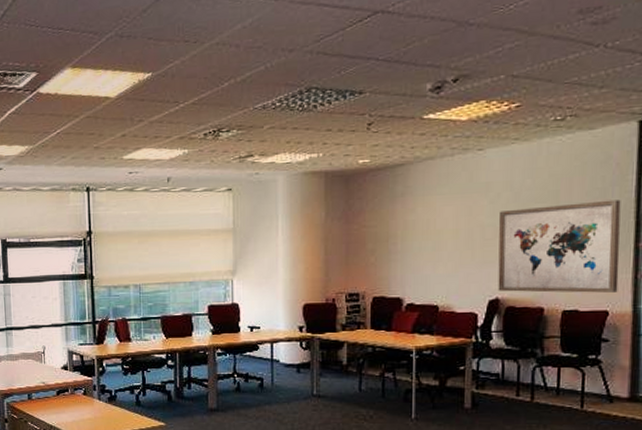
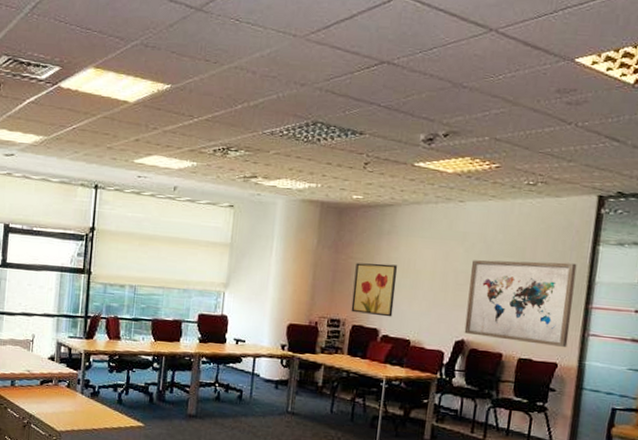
wall art: none [370,227,417,284] -> present [351,263,398,317]

